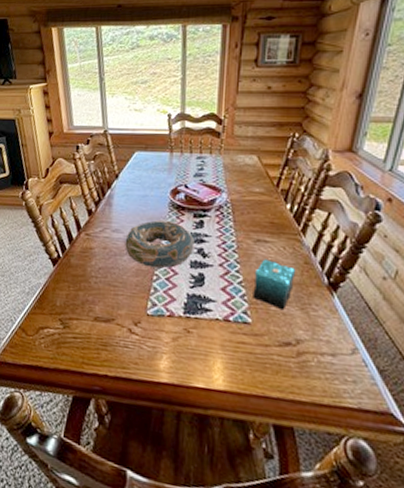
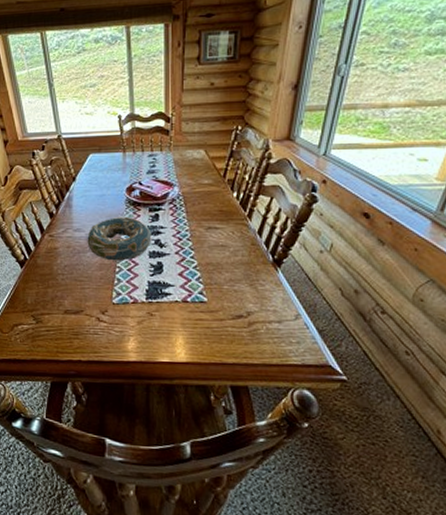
candle: present [253,259,296,311] -> none [207,244,245,288]

